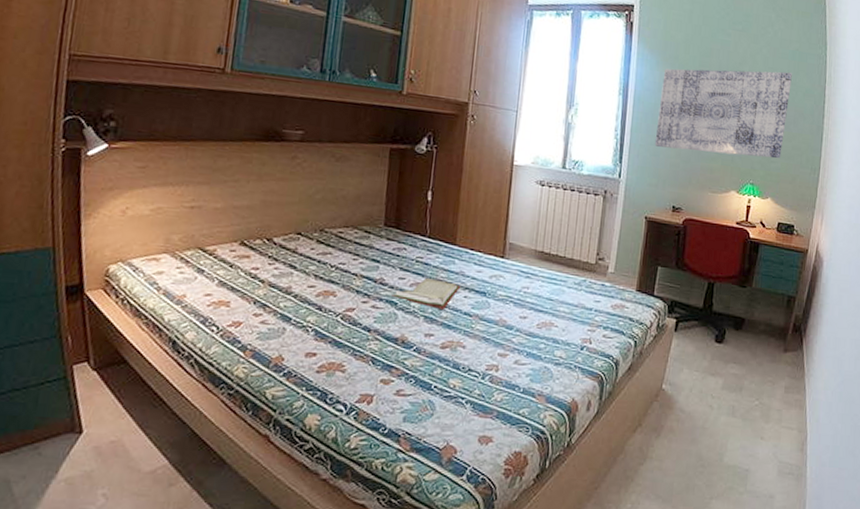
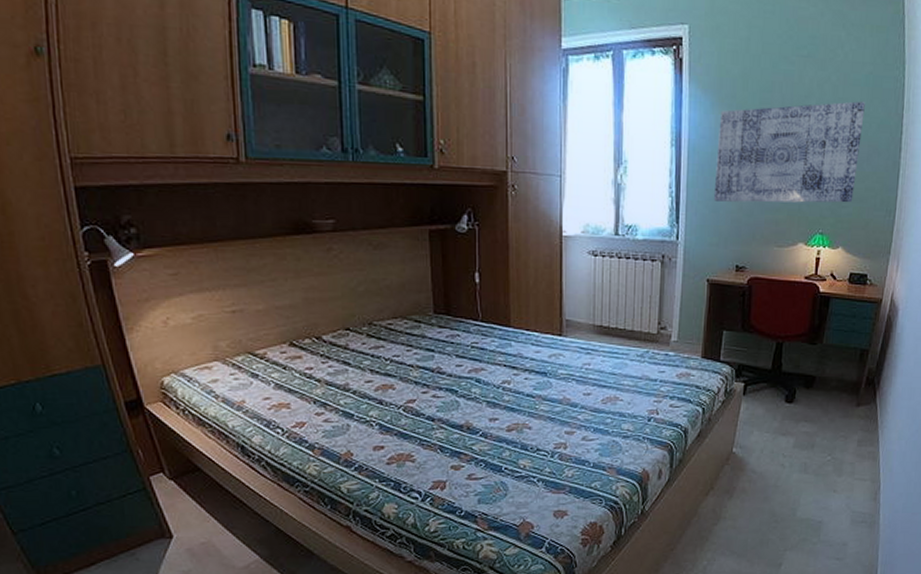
book: present [391,277,461,310] -> none [451,362,521,393]

